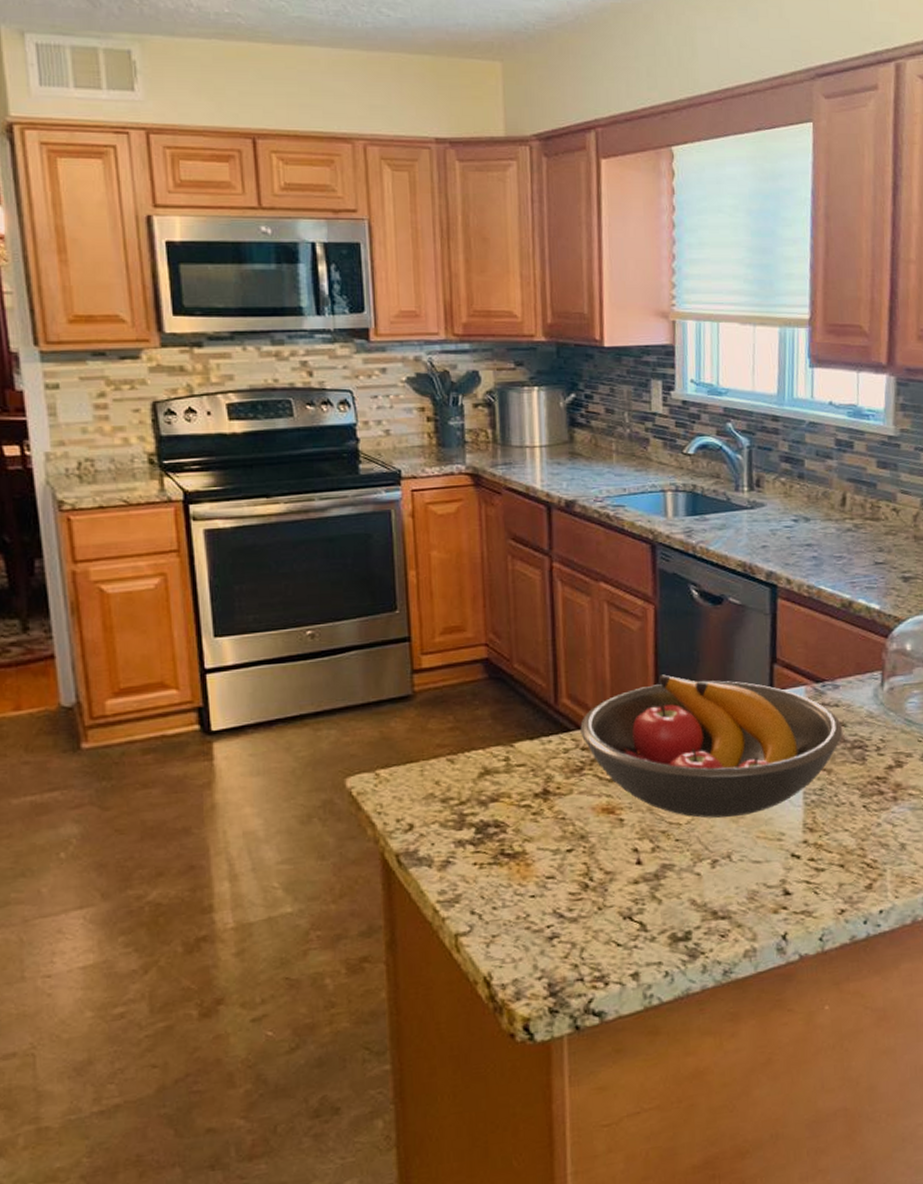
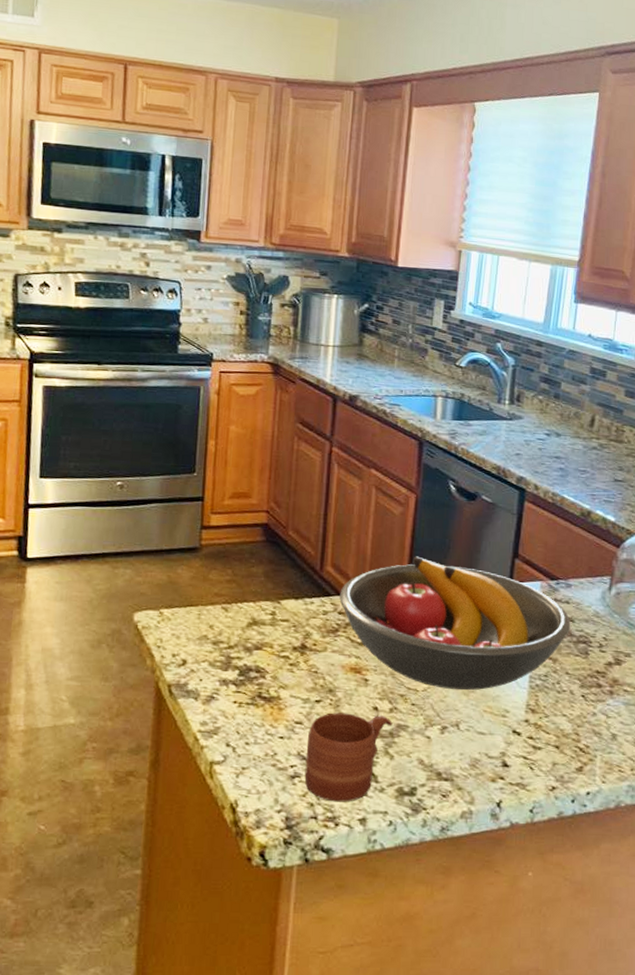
mug: none [562,857,657,960] -> present [304,712,393,802]

